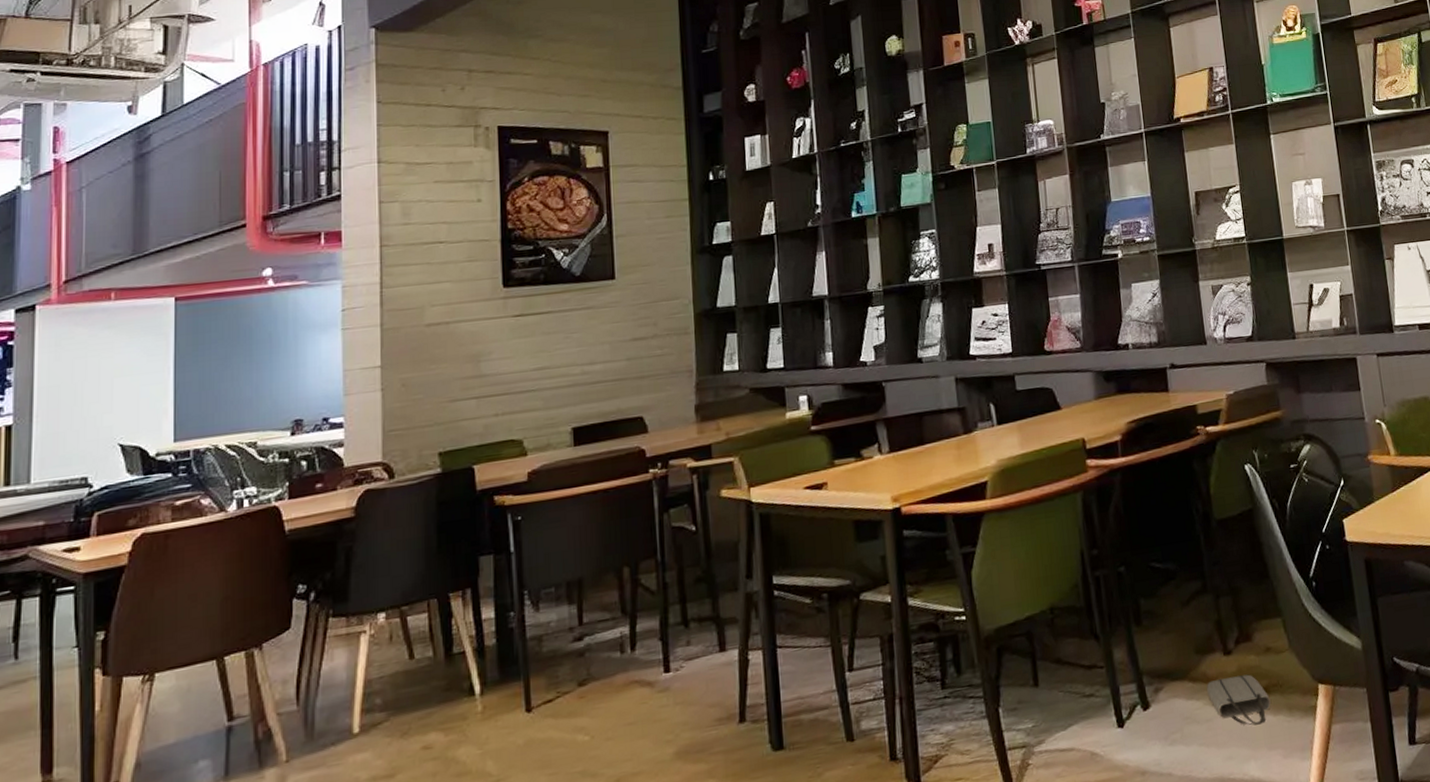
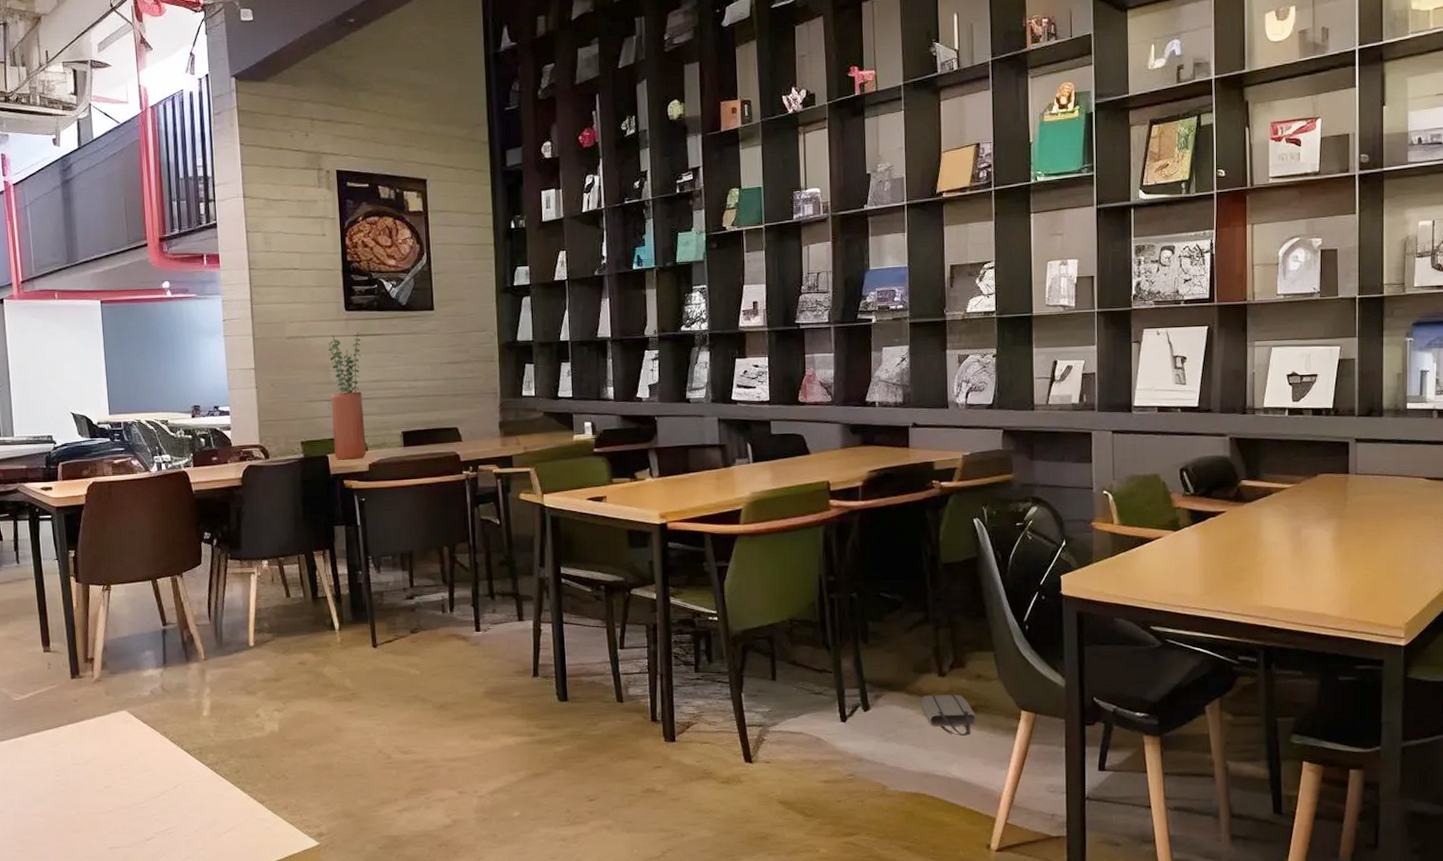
vase: none [479,311,524,471] -> present [328,332,366,460]

